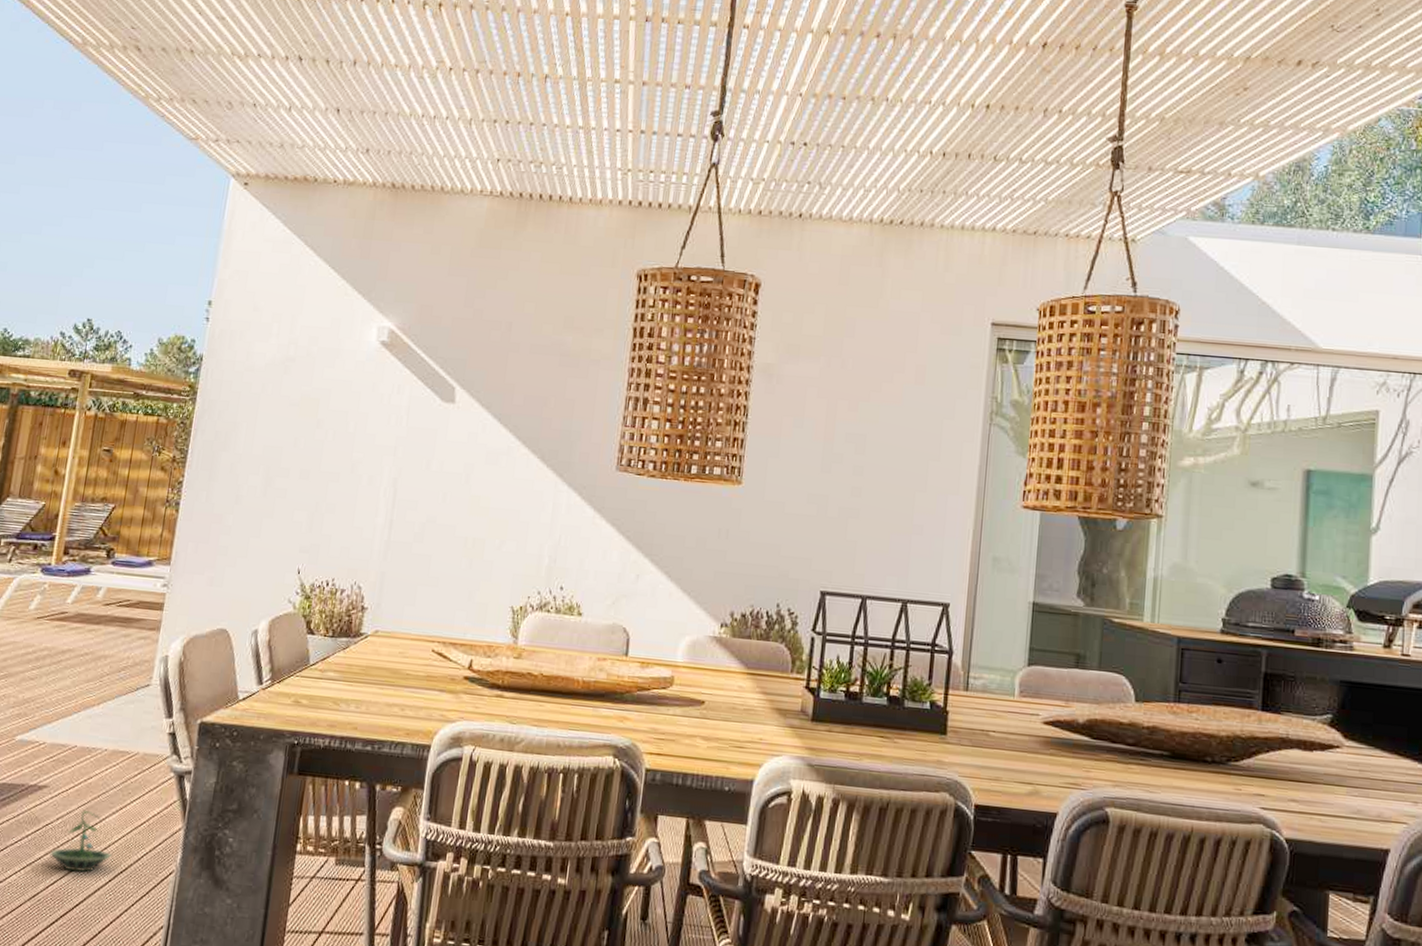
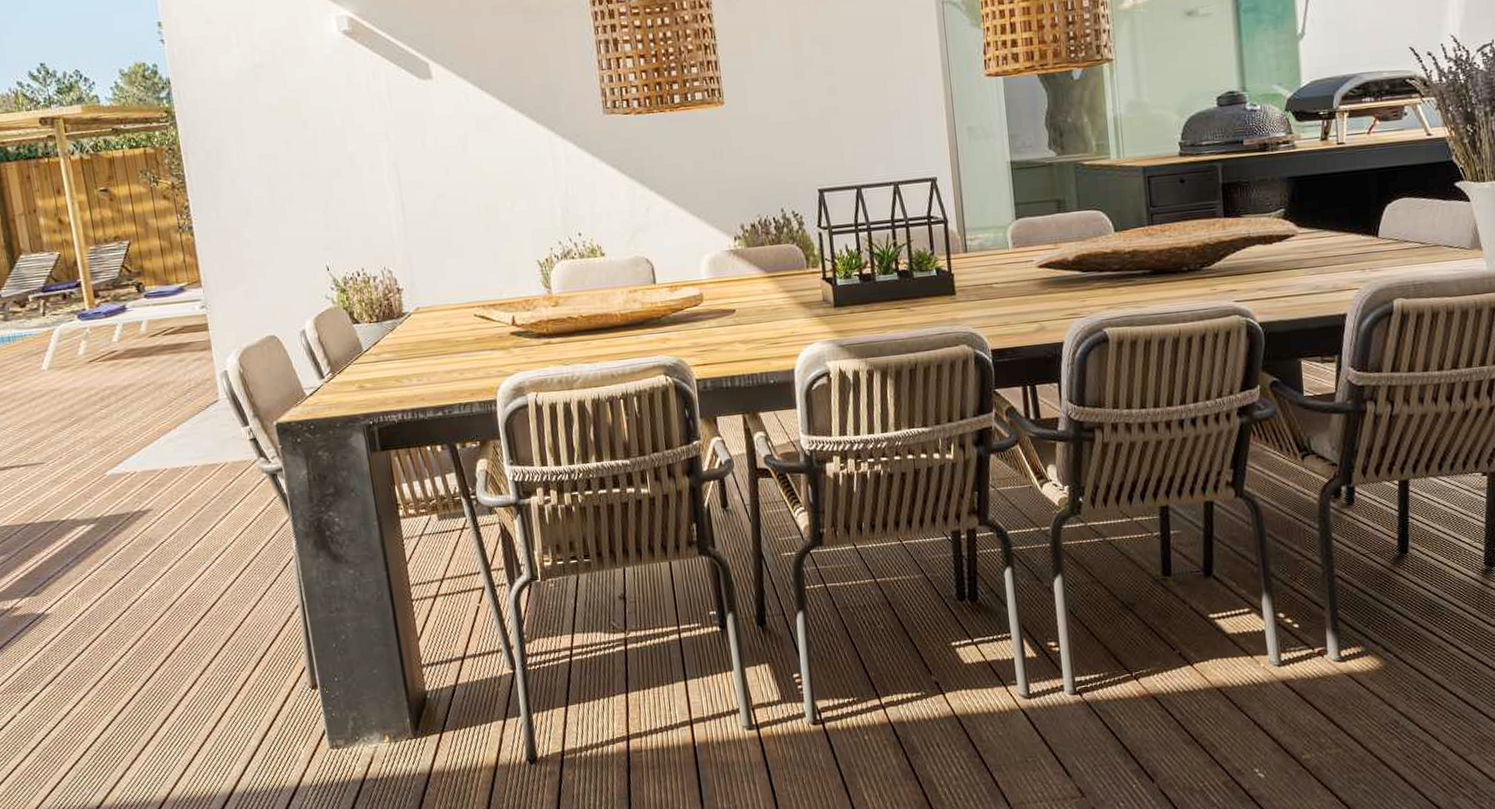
terrarium: present [50,811,113,872] -> none [173,523,232,578]

